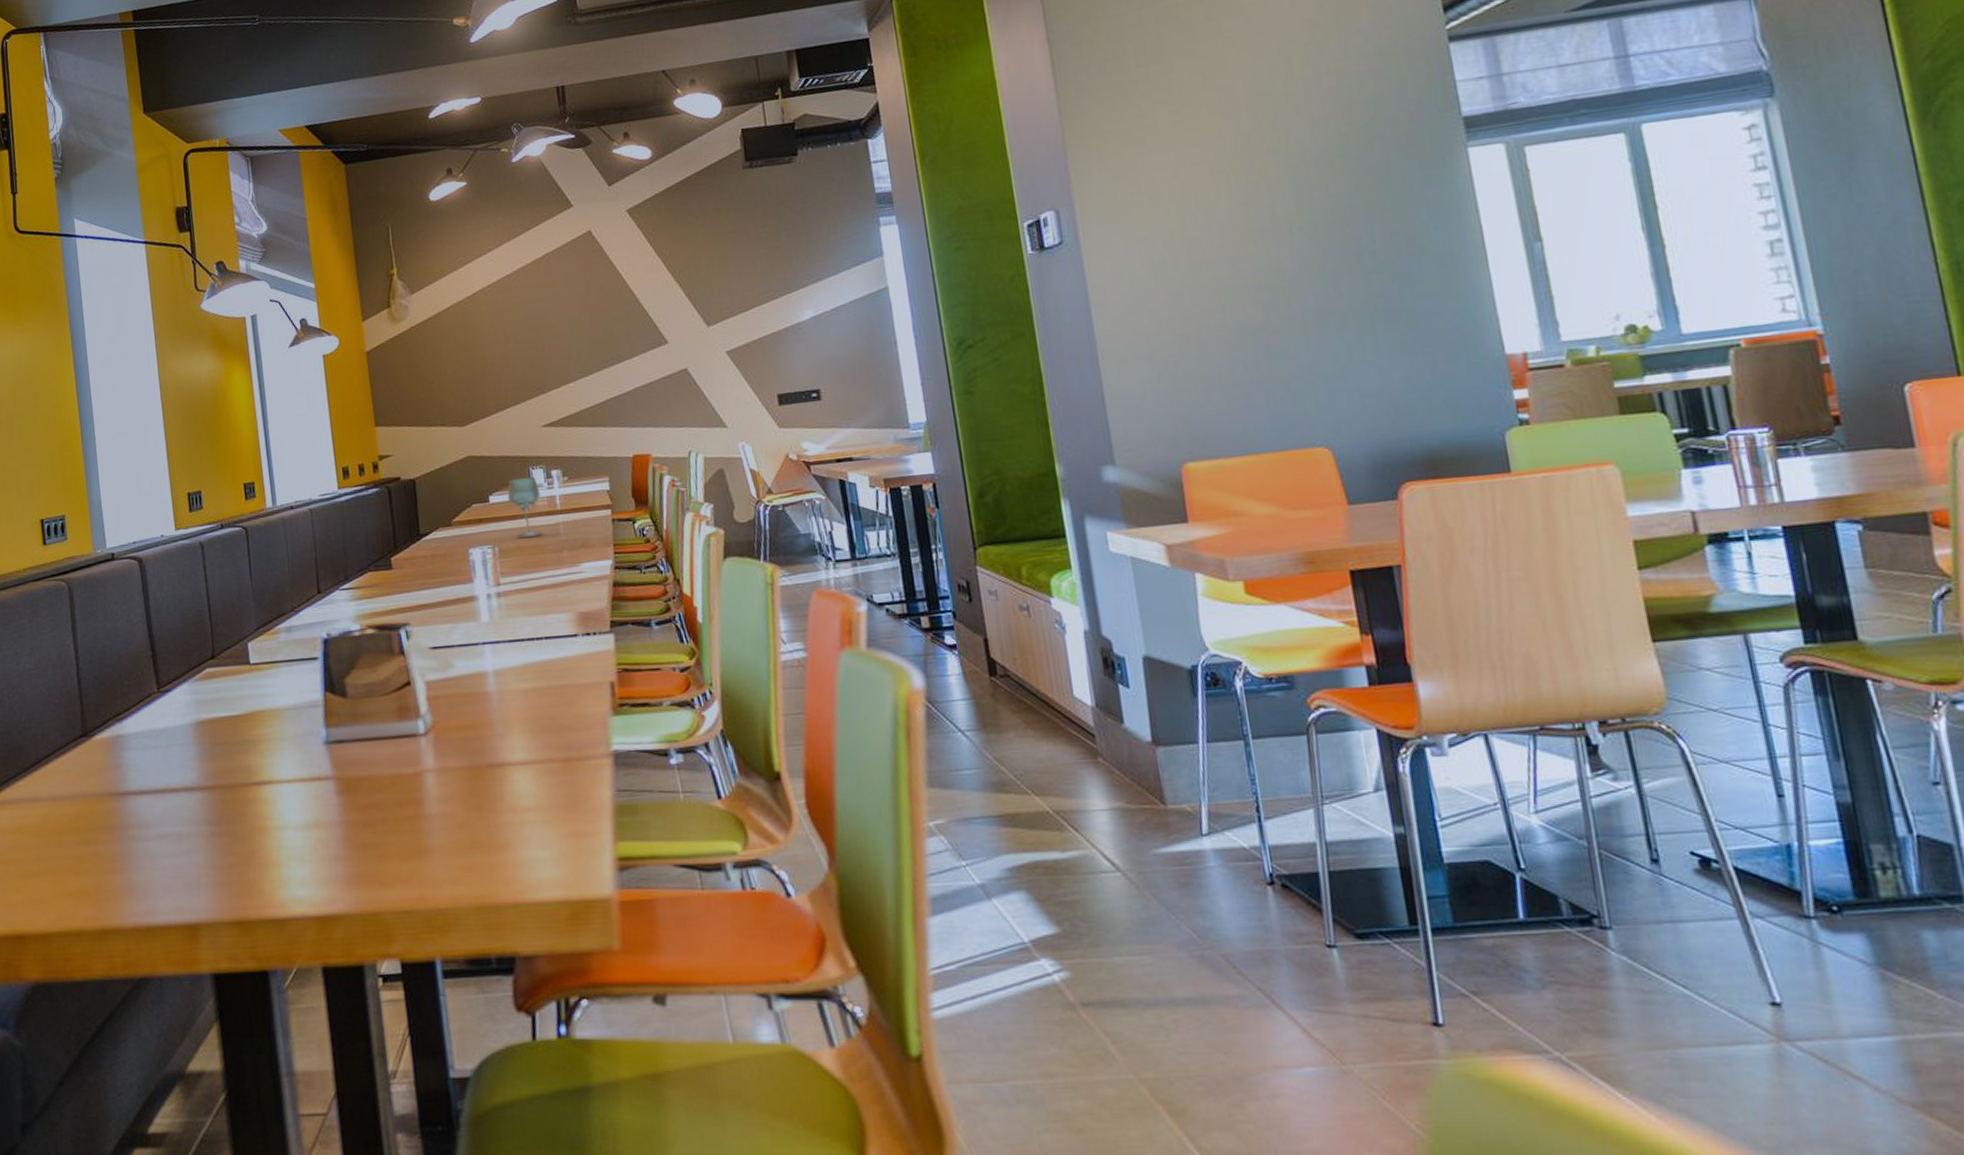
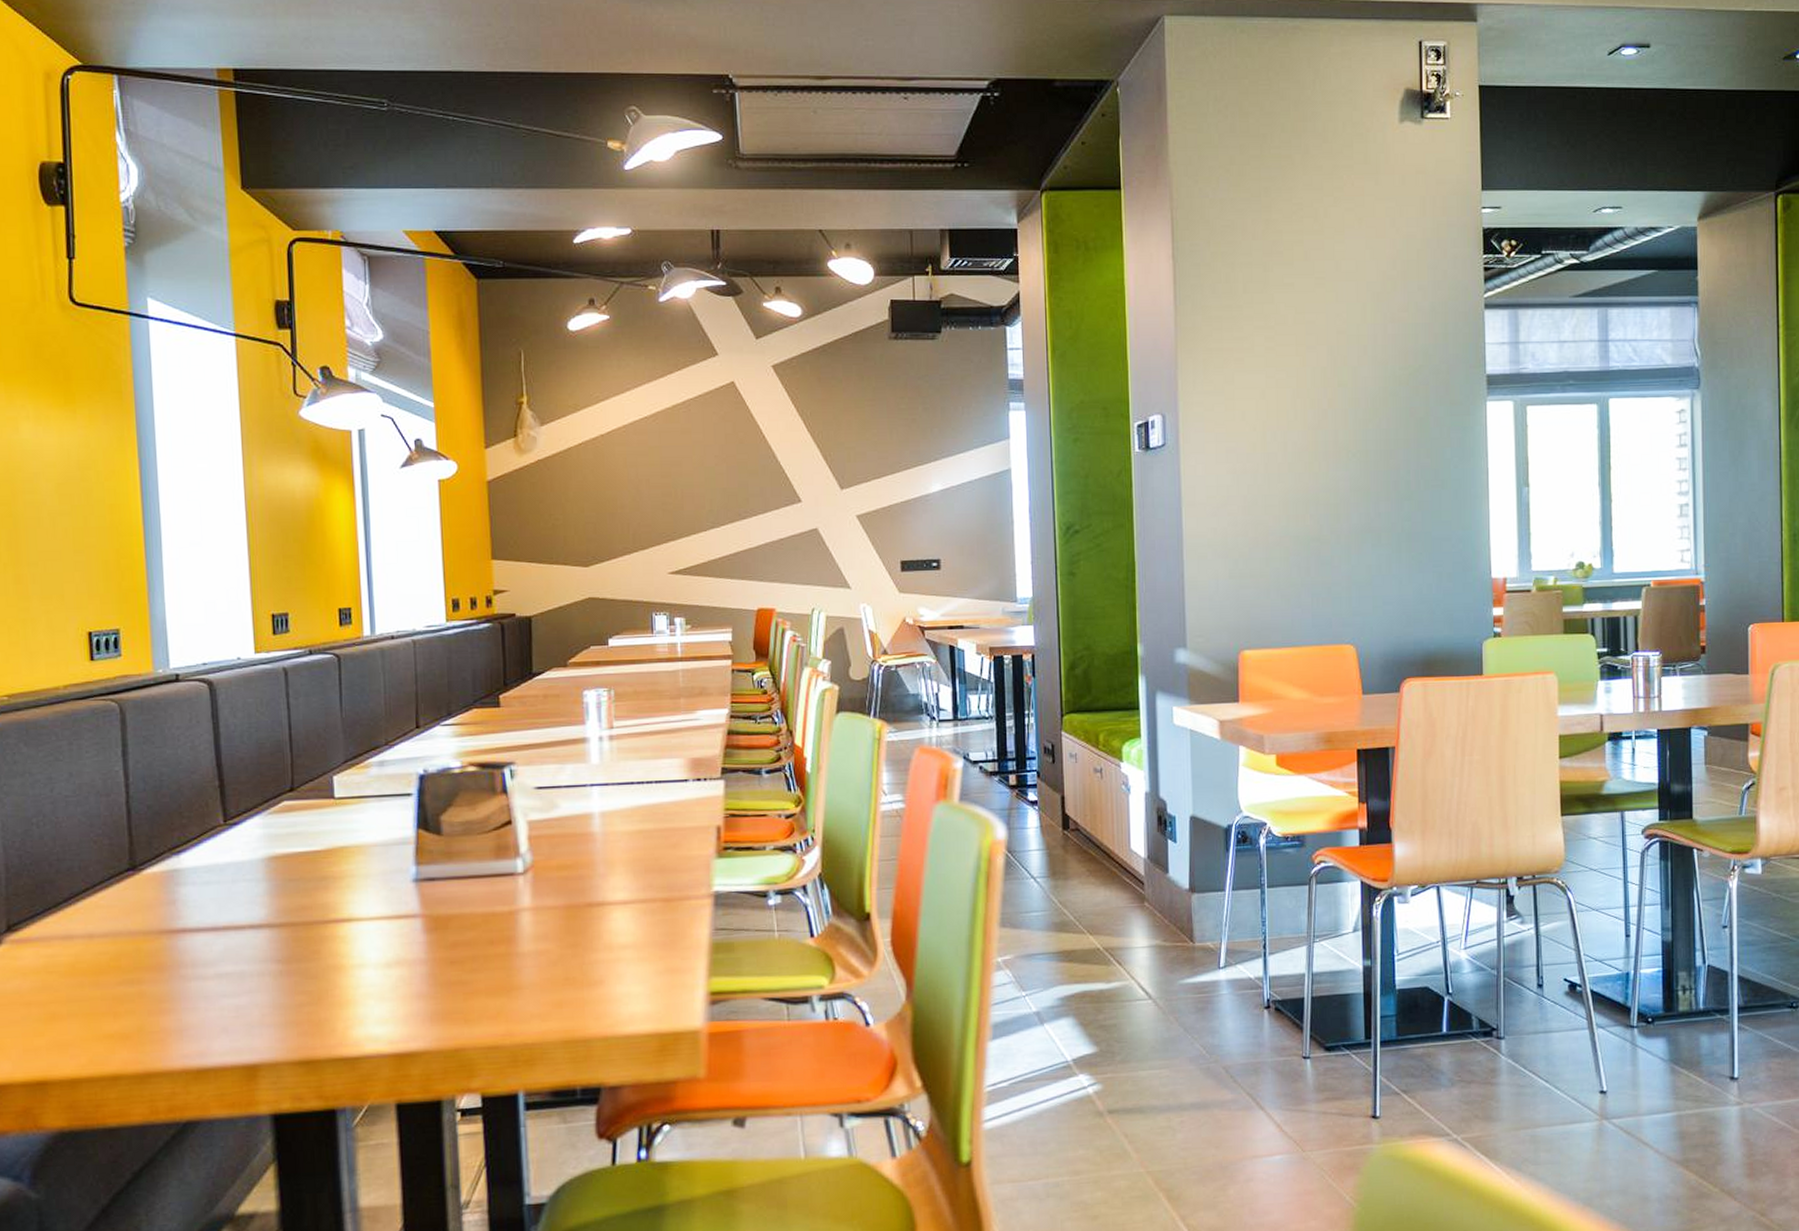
wine glass: present [507,476,541,538] -> none [627,622,662,682]

